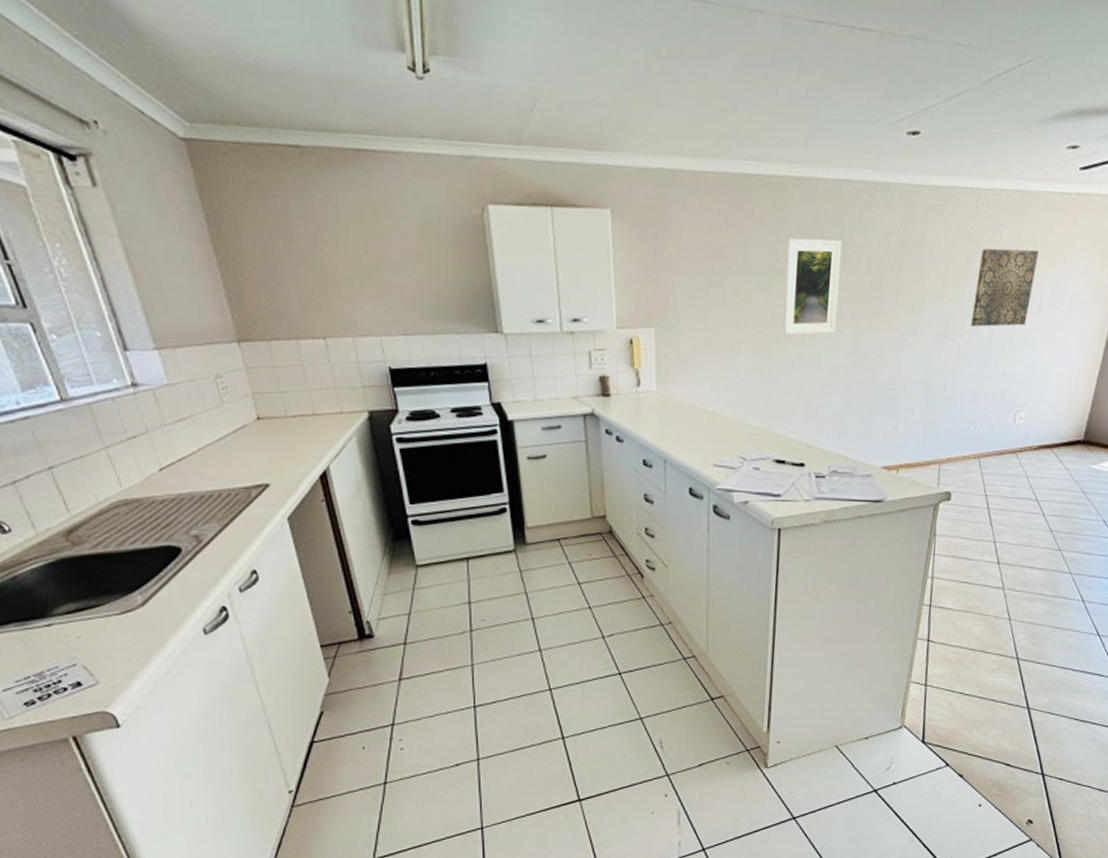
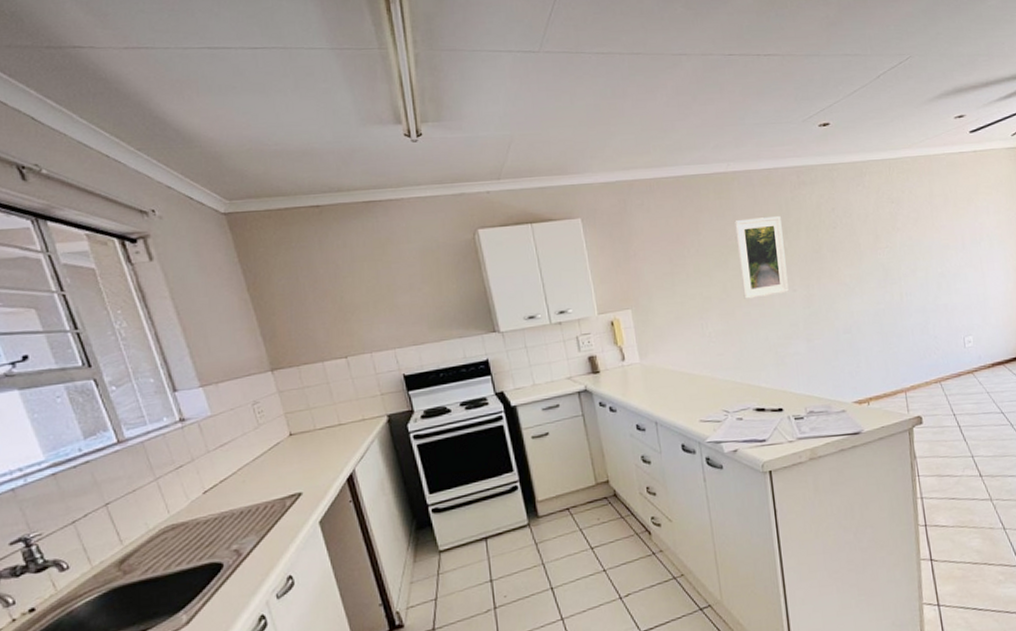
wall art: present [970,248,1039,327] -> none [902,200,955,269]

